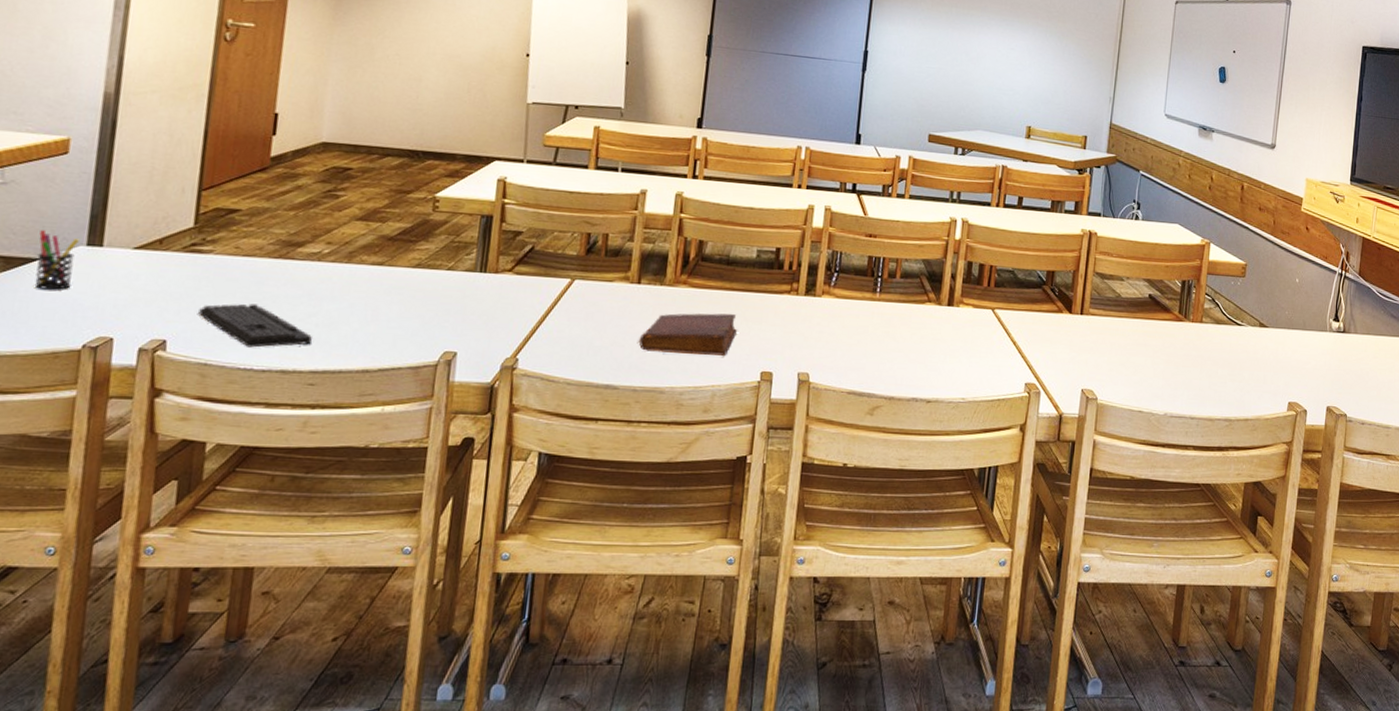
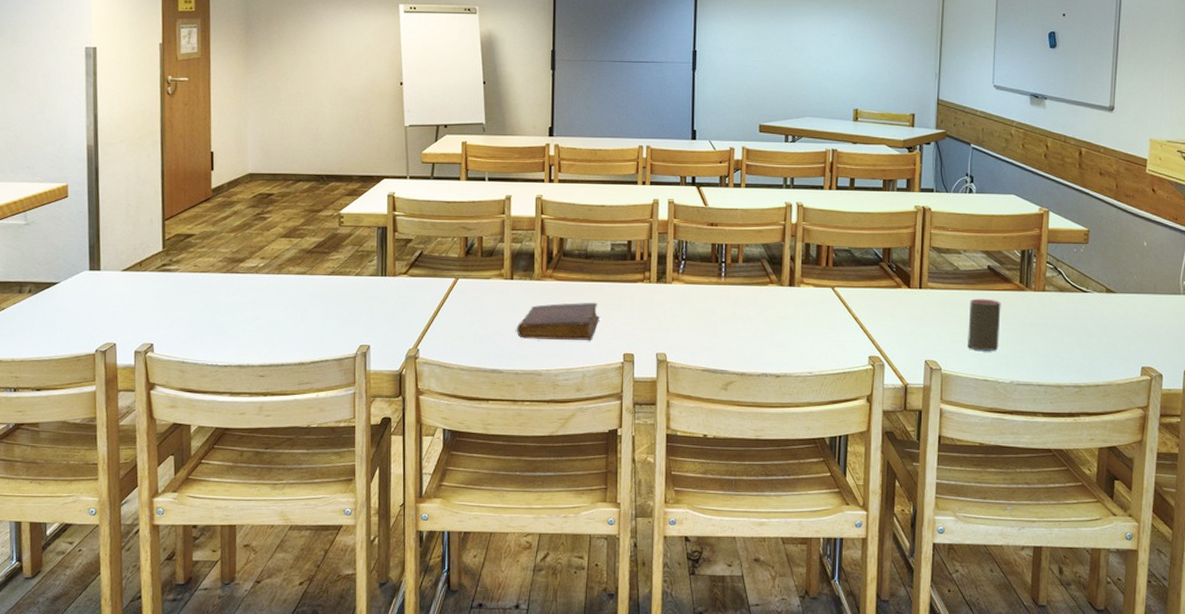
pen holder: present [34,230,79,290] -> none [56,260,83,307]
keyboard: present [198,303,312,348] -> none [174,311,258,347]
cup: none [1125,327,1160,381] -> present [968,298,1001,351]

